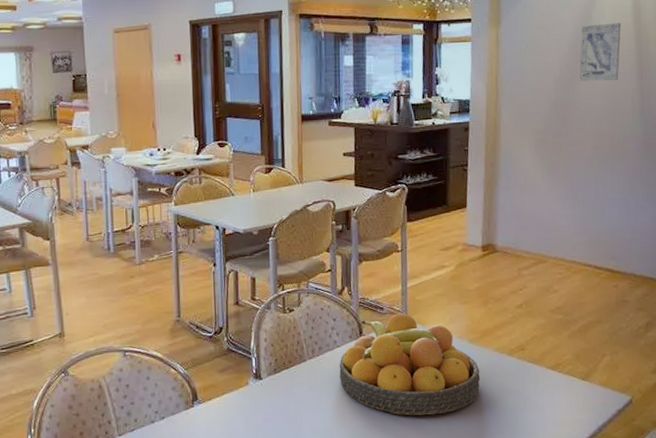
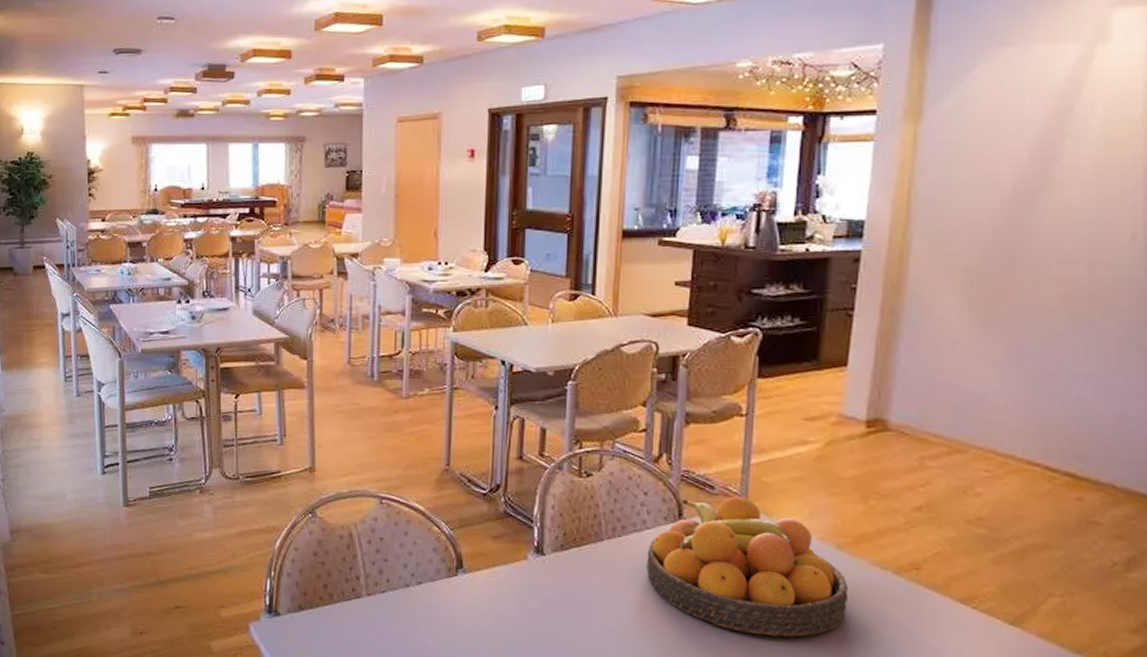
wall art: present [579,23,622,81] -> none [1043,118,1124,201]

